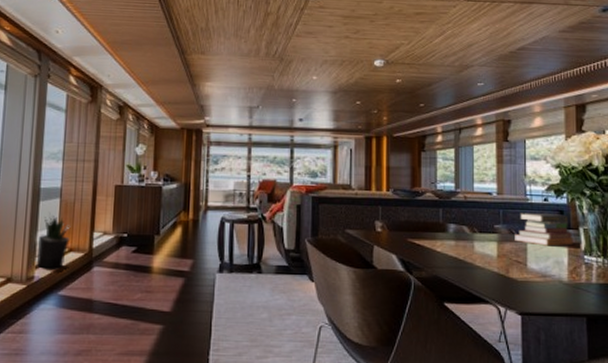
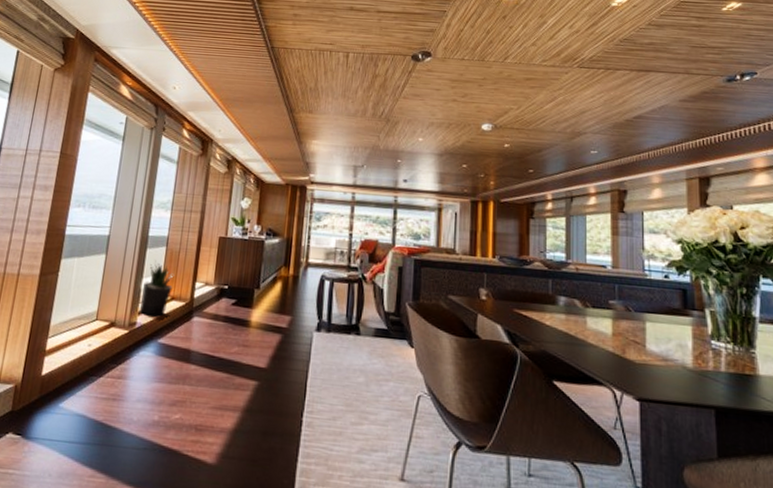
books: present [515,213,574,246] -> none [632,289,699,328]

